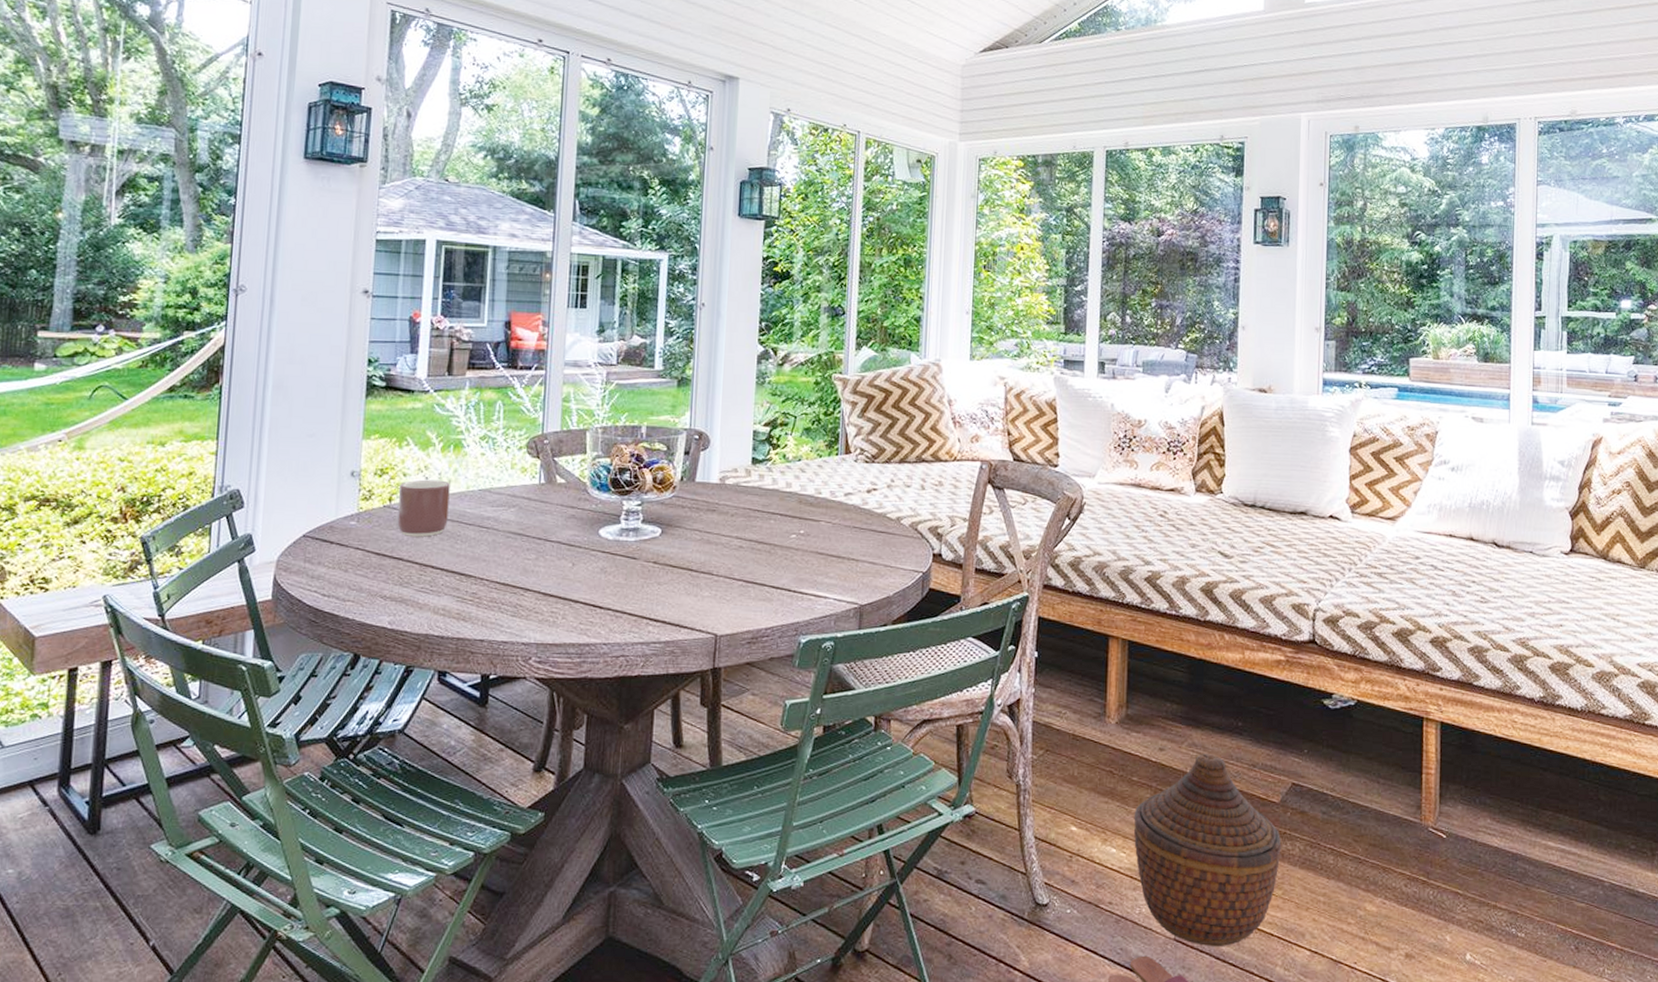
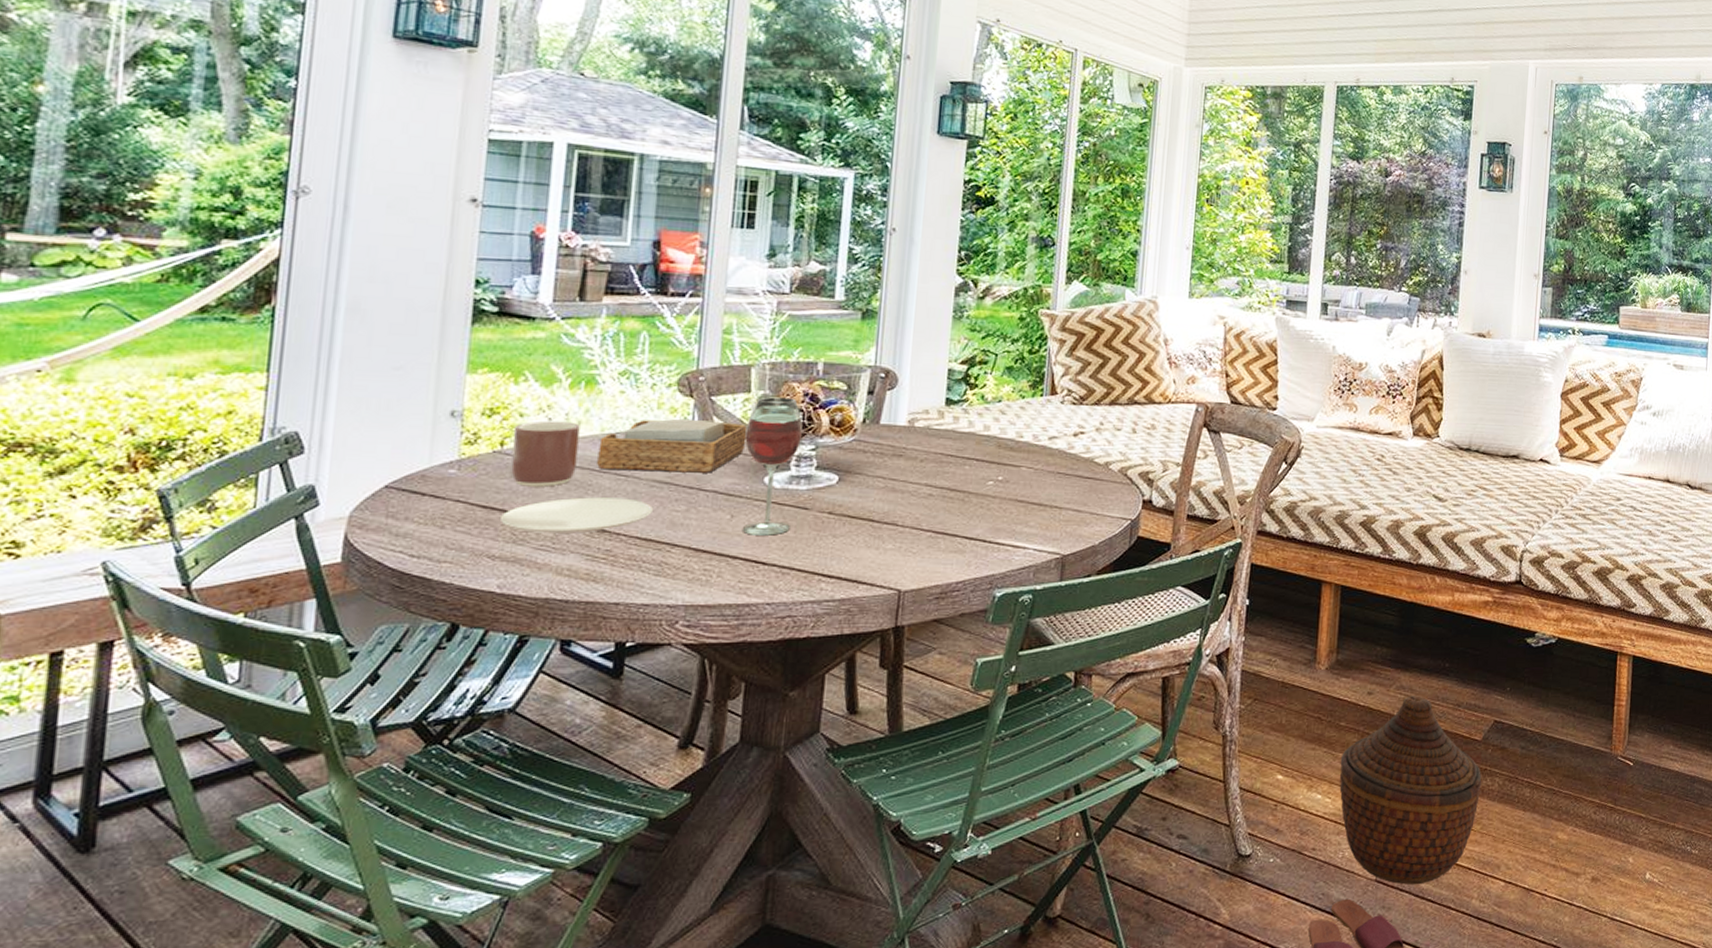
plate: none [389,546,510,579] -> present [499,497,654,535]
napkin holder: none [464,477,584,526] -> present [597,418,747,473]
wineglass: none [582,457,631,582] -> present [743,397,803,536]

